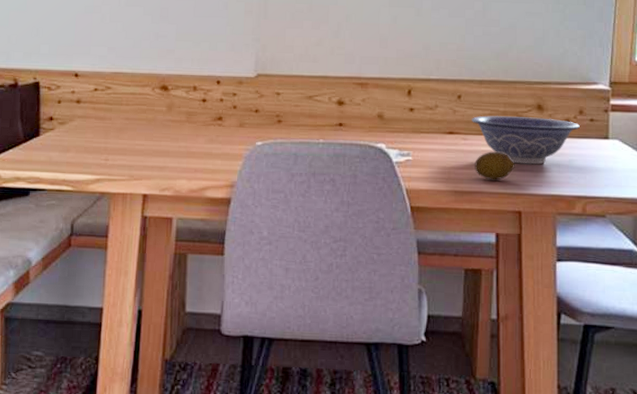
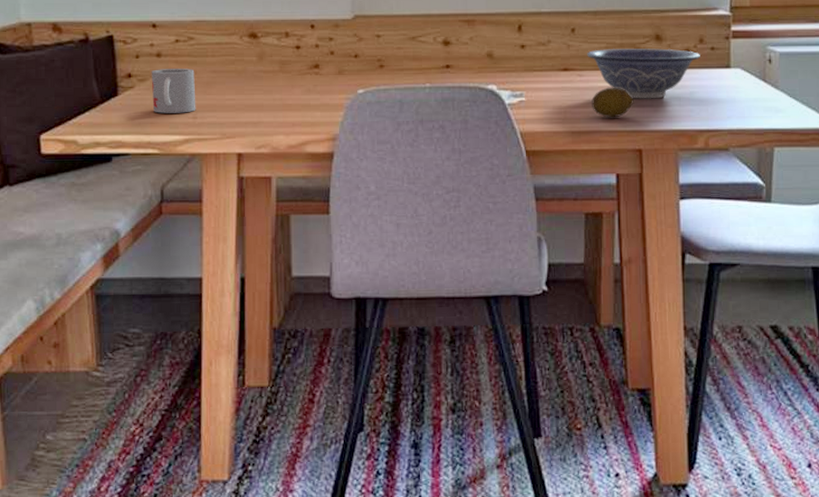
mug: none [69,114,110,155] -> present [151,69,196,113]

